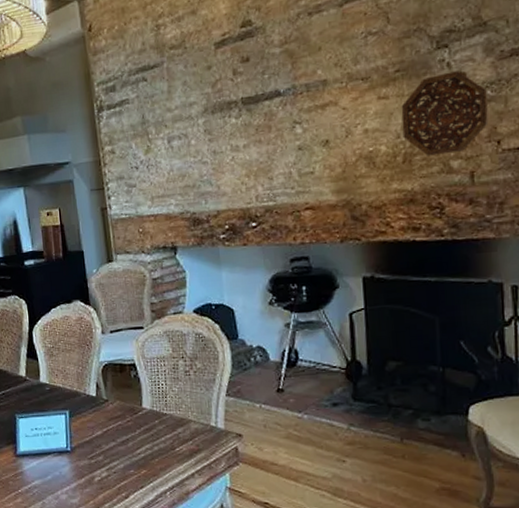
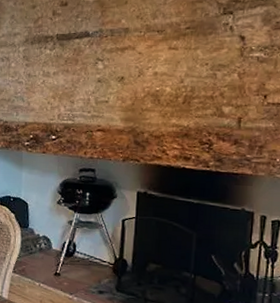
decorative platter: present [401,71,489,156] -> none [185,34,261,101]

